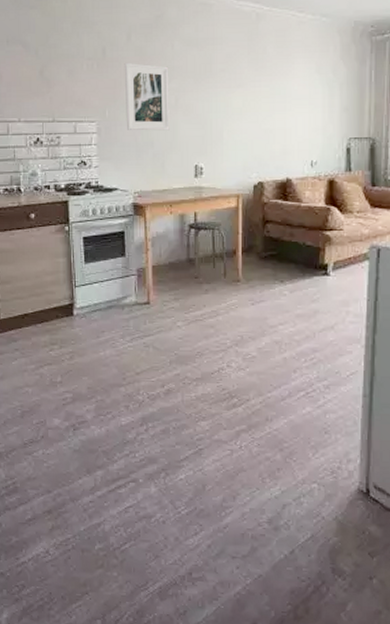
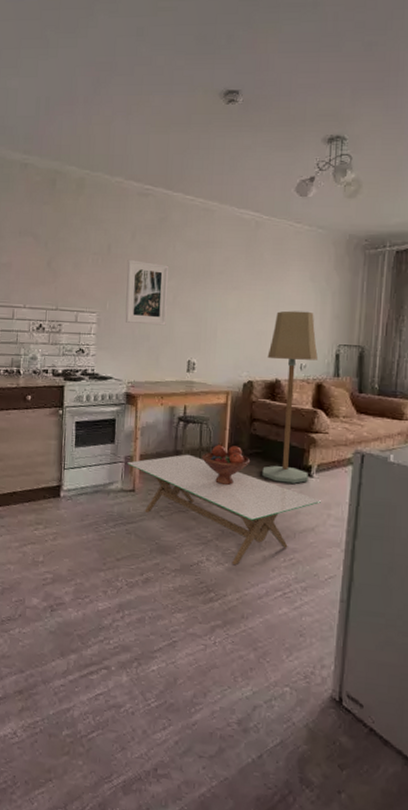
coffee table: none [140,262,339,369] -> present [127,454,321,565]
fruit bowl: none [216,250,266,291] -> present [202,445,251,486]
floor lamp: none [277,105,328,283] -> present [262,310,318,484]

